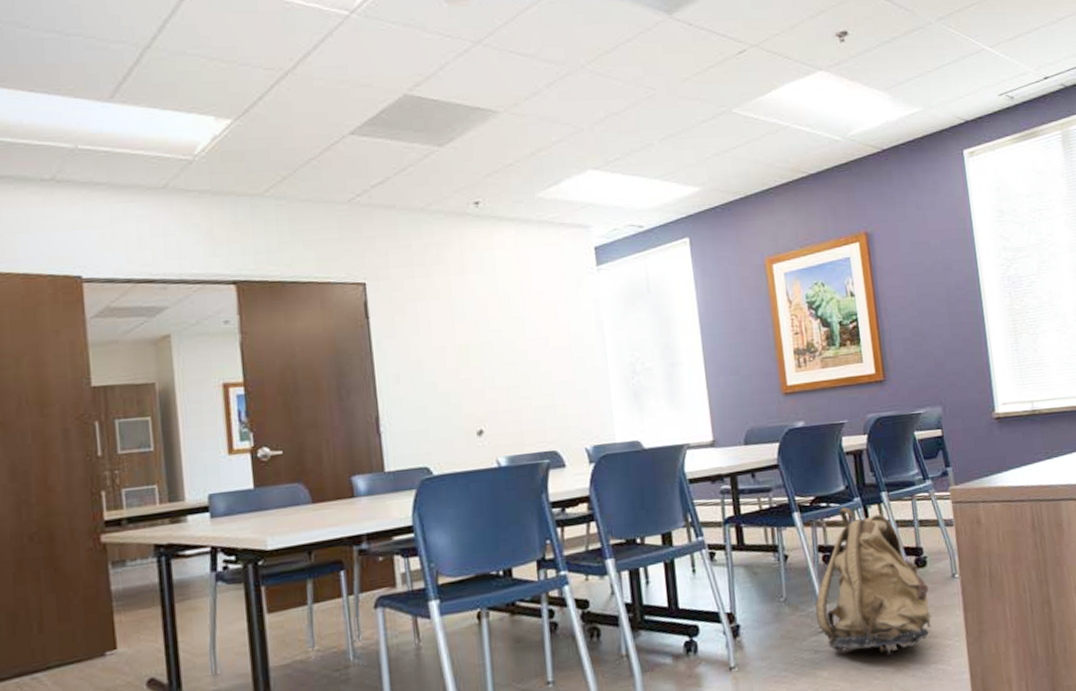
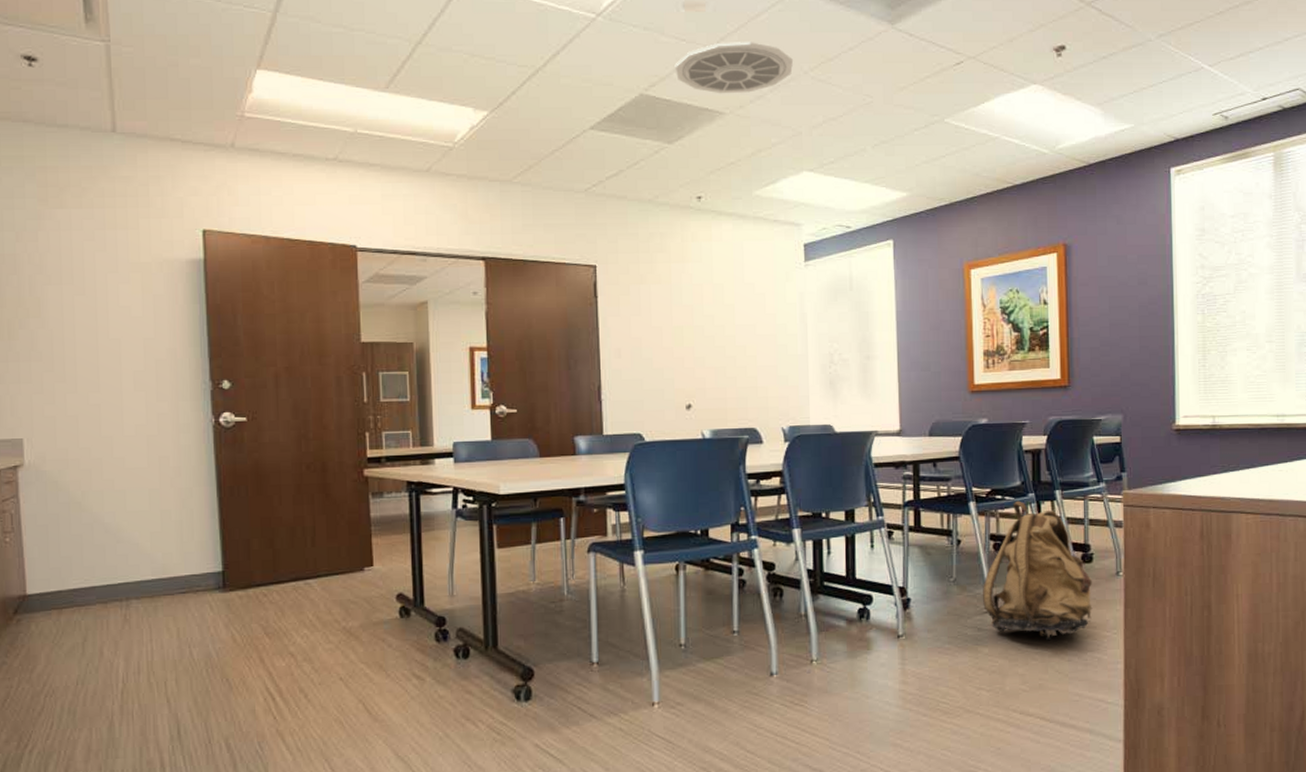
ceiling vent: none [440,36,569,92] -> present [675,42,794,94]

